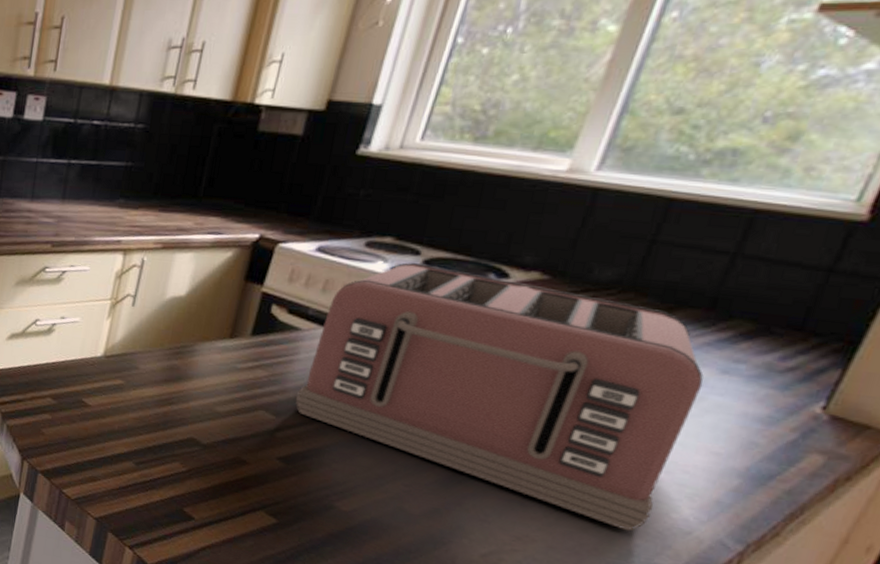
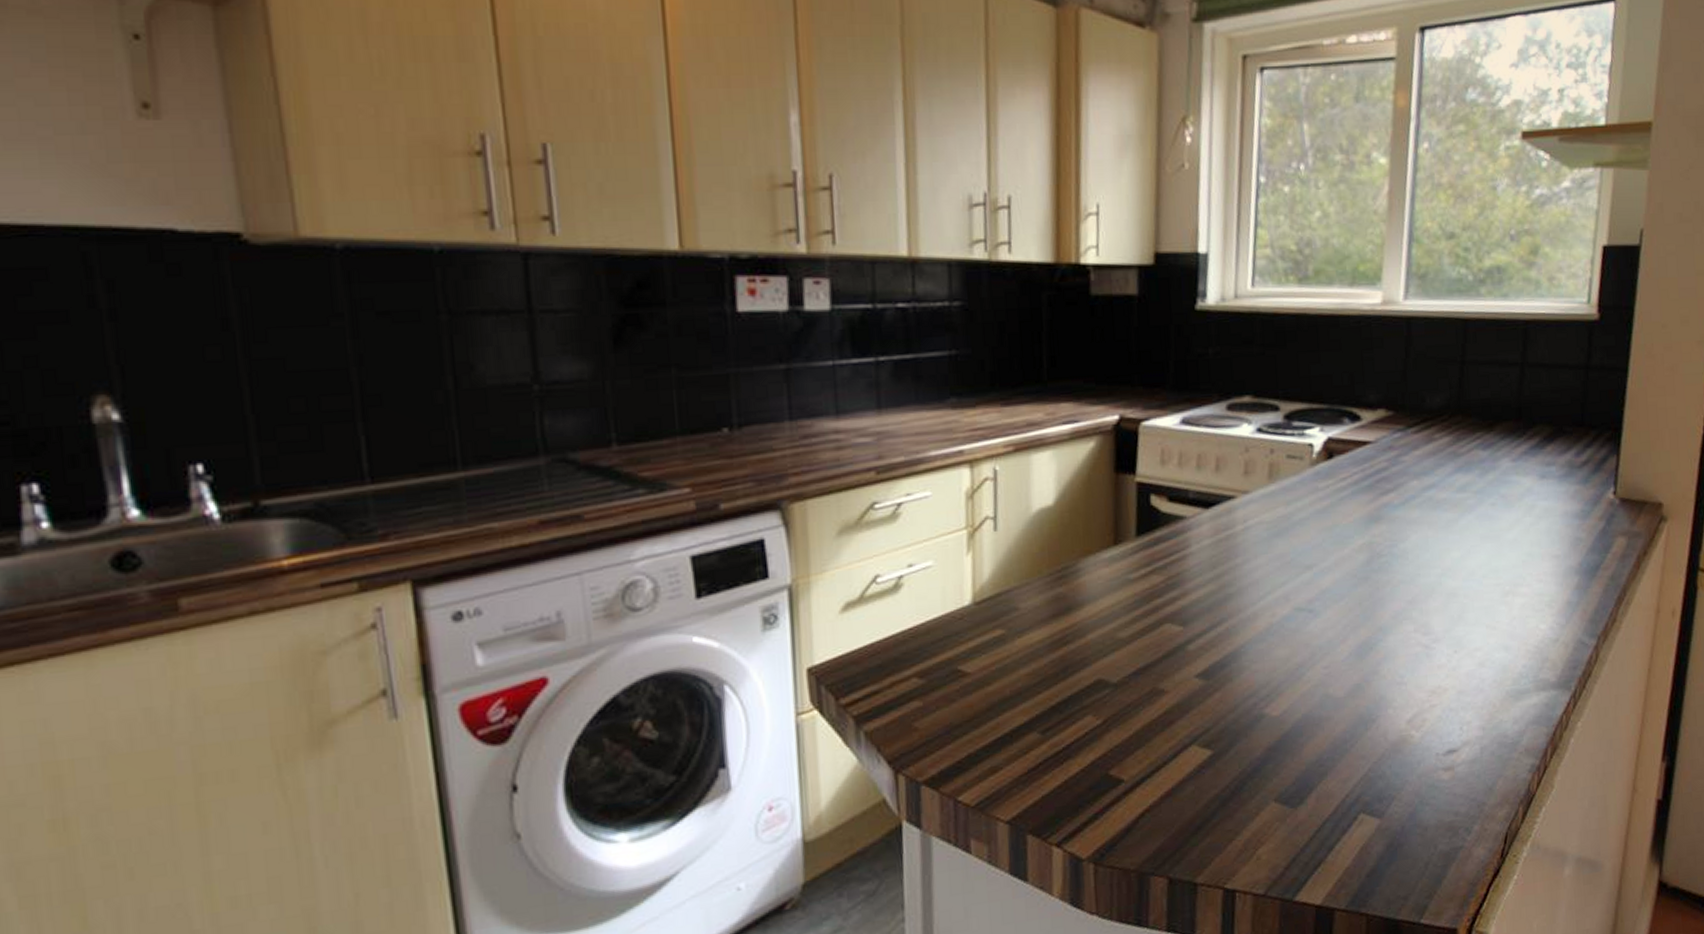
toaster: present [296,262,704,532] -> none [1199,419,1531,654]

